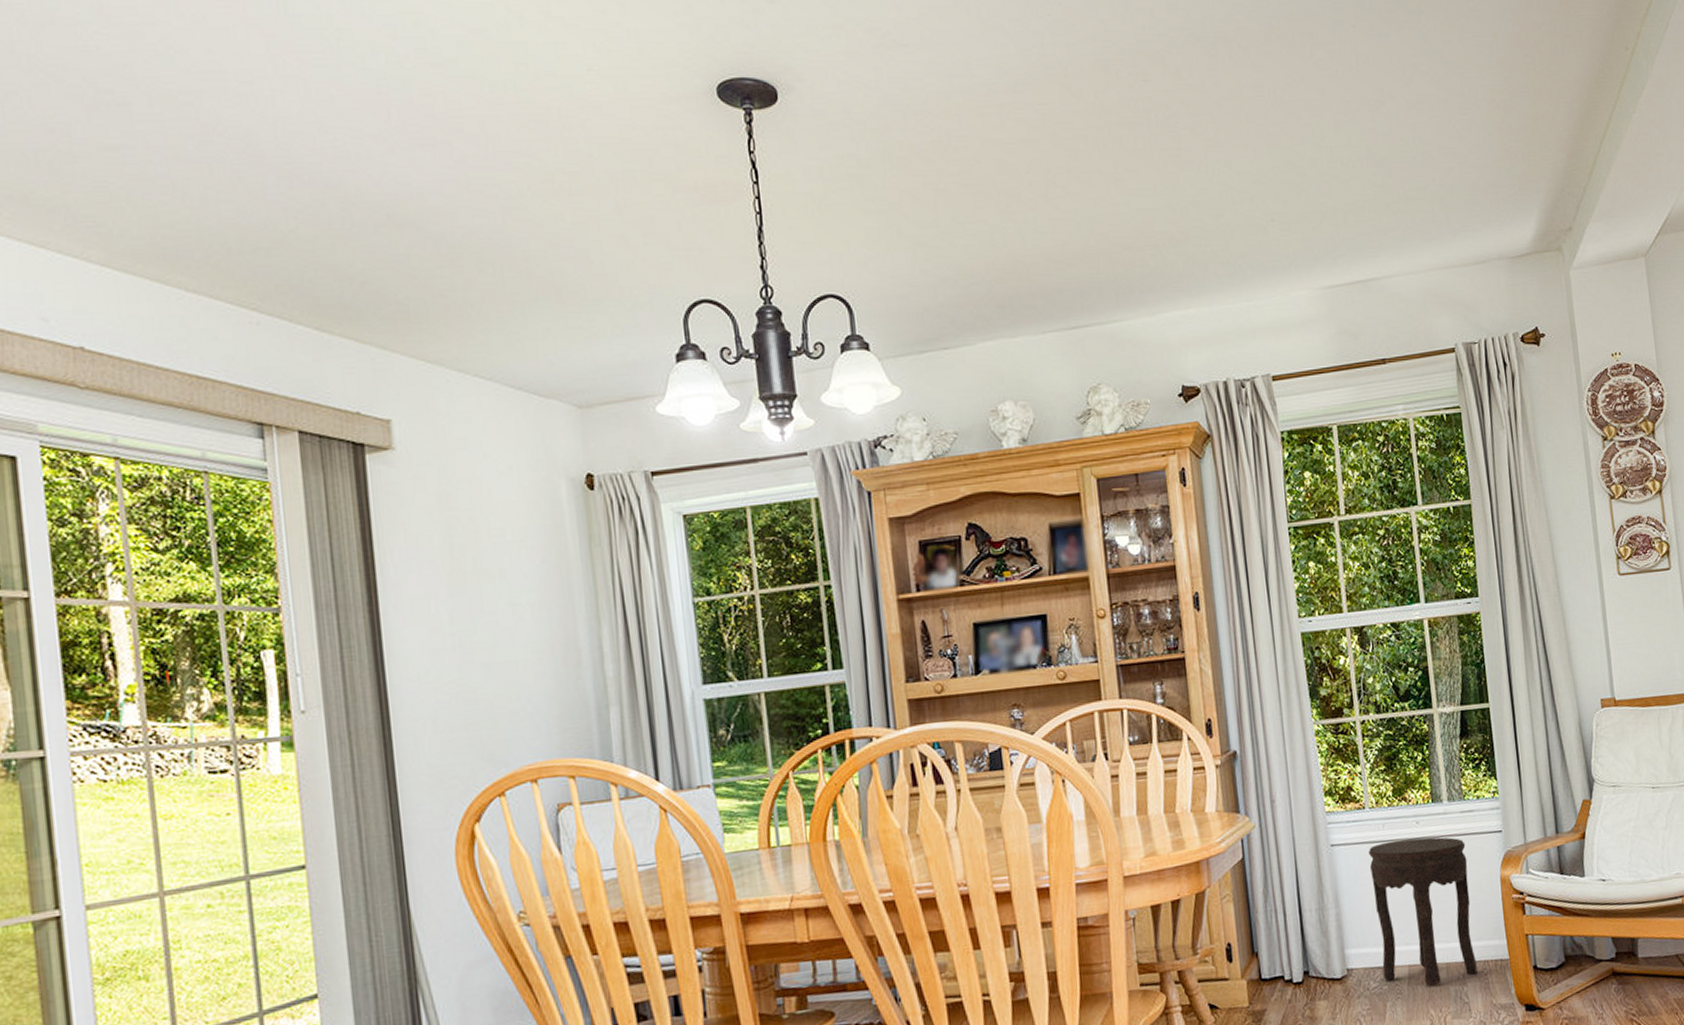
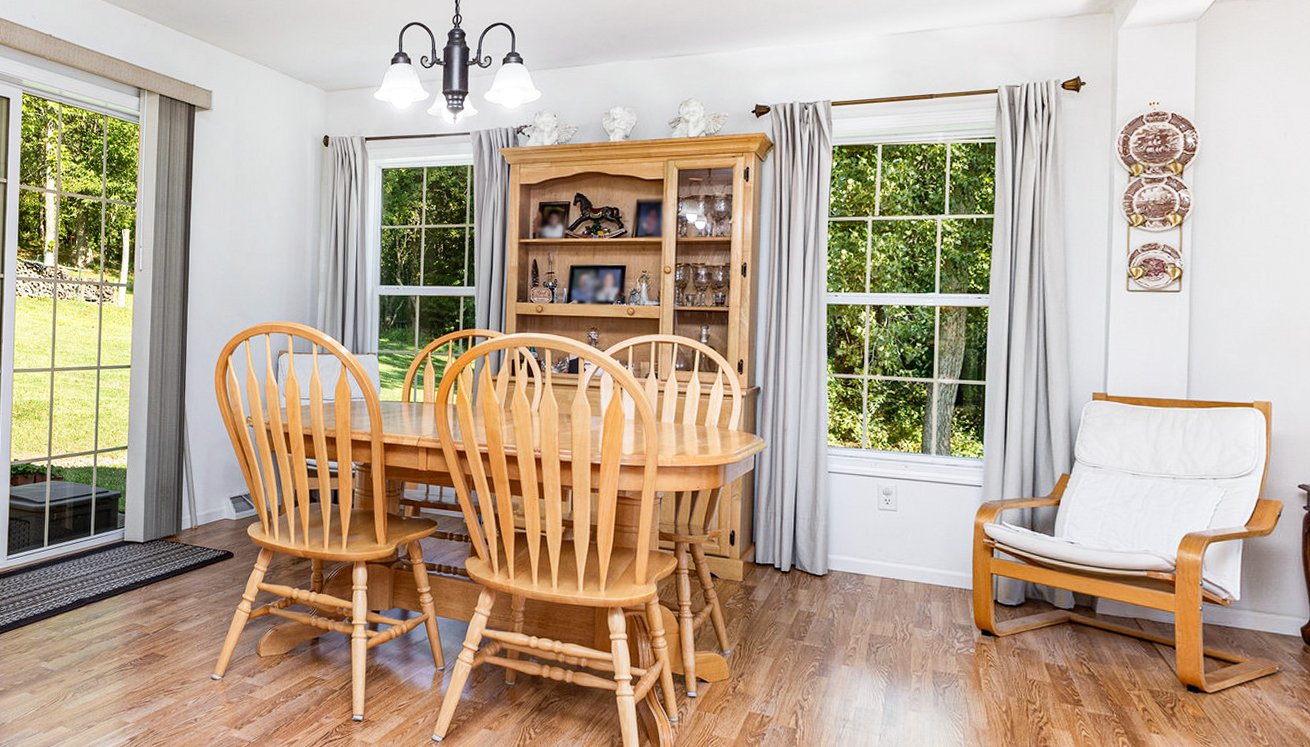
side table: present [1368,837,1478,988] -> none [858,477,947,599]

